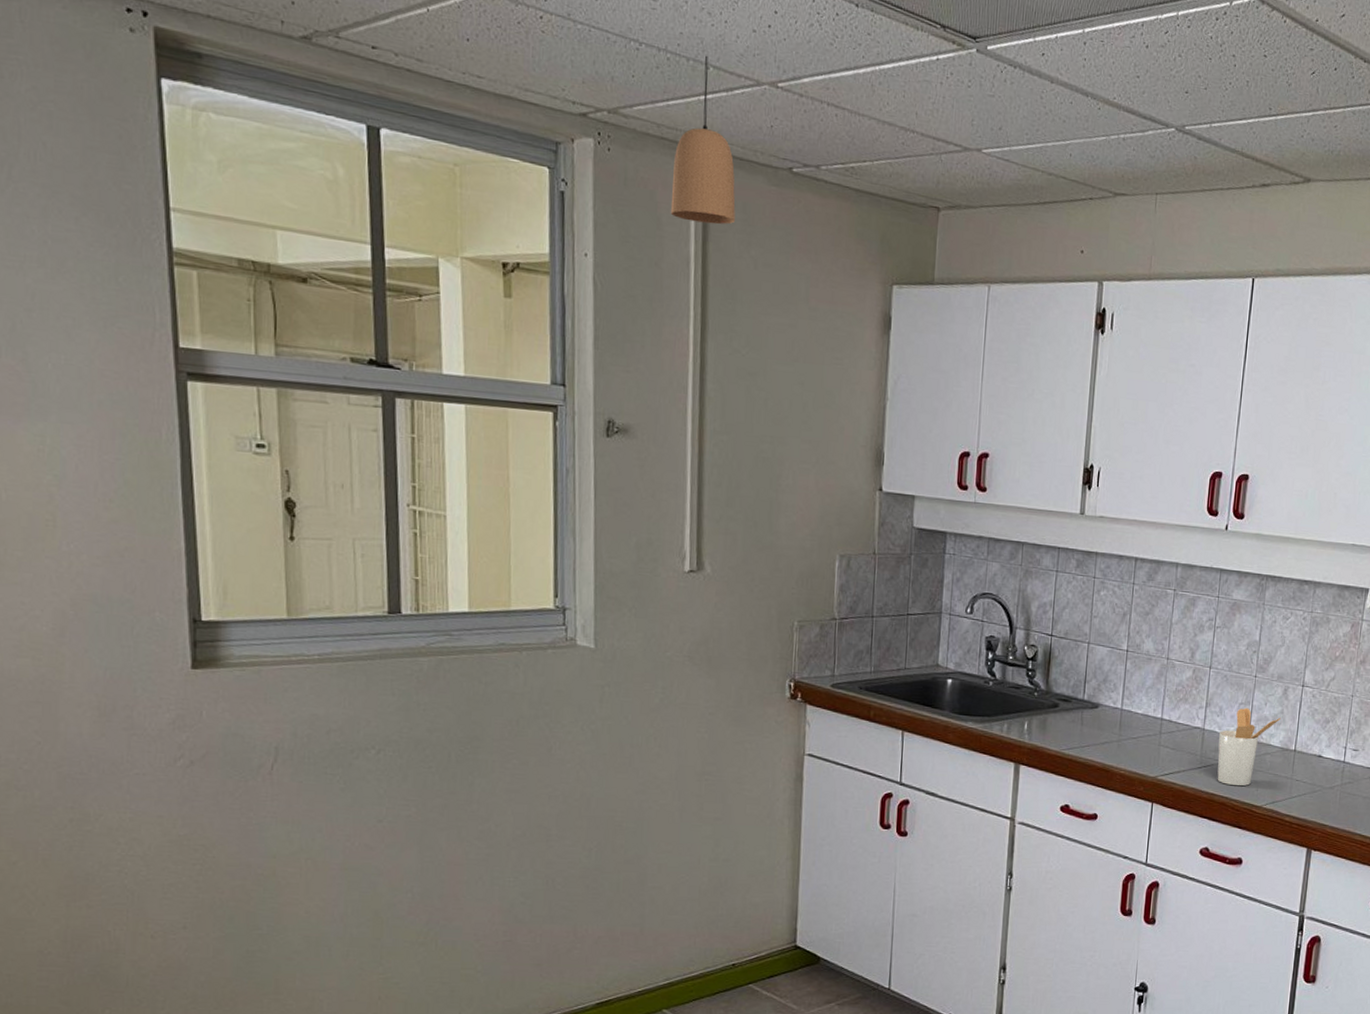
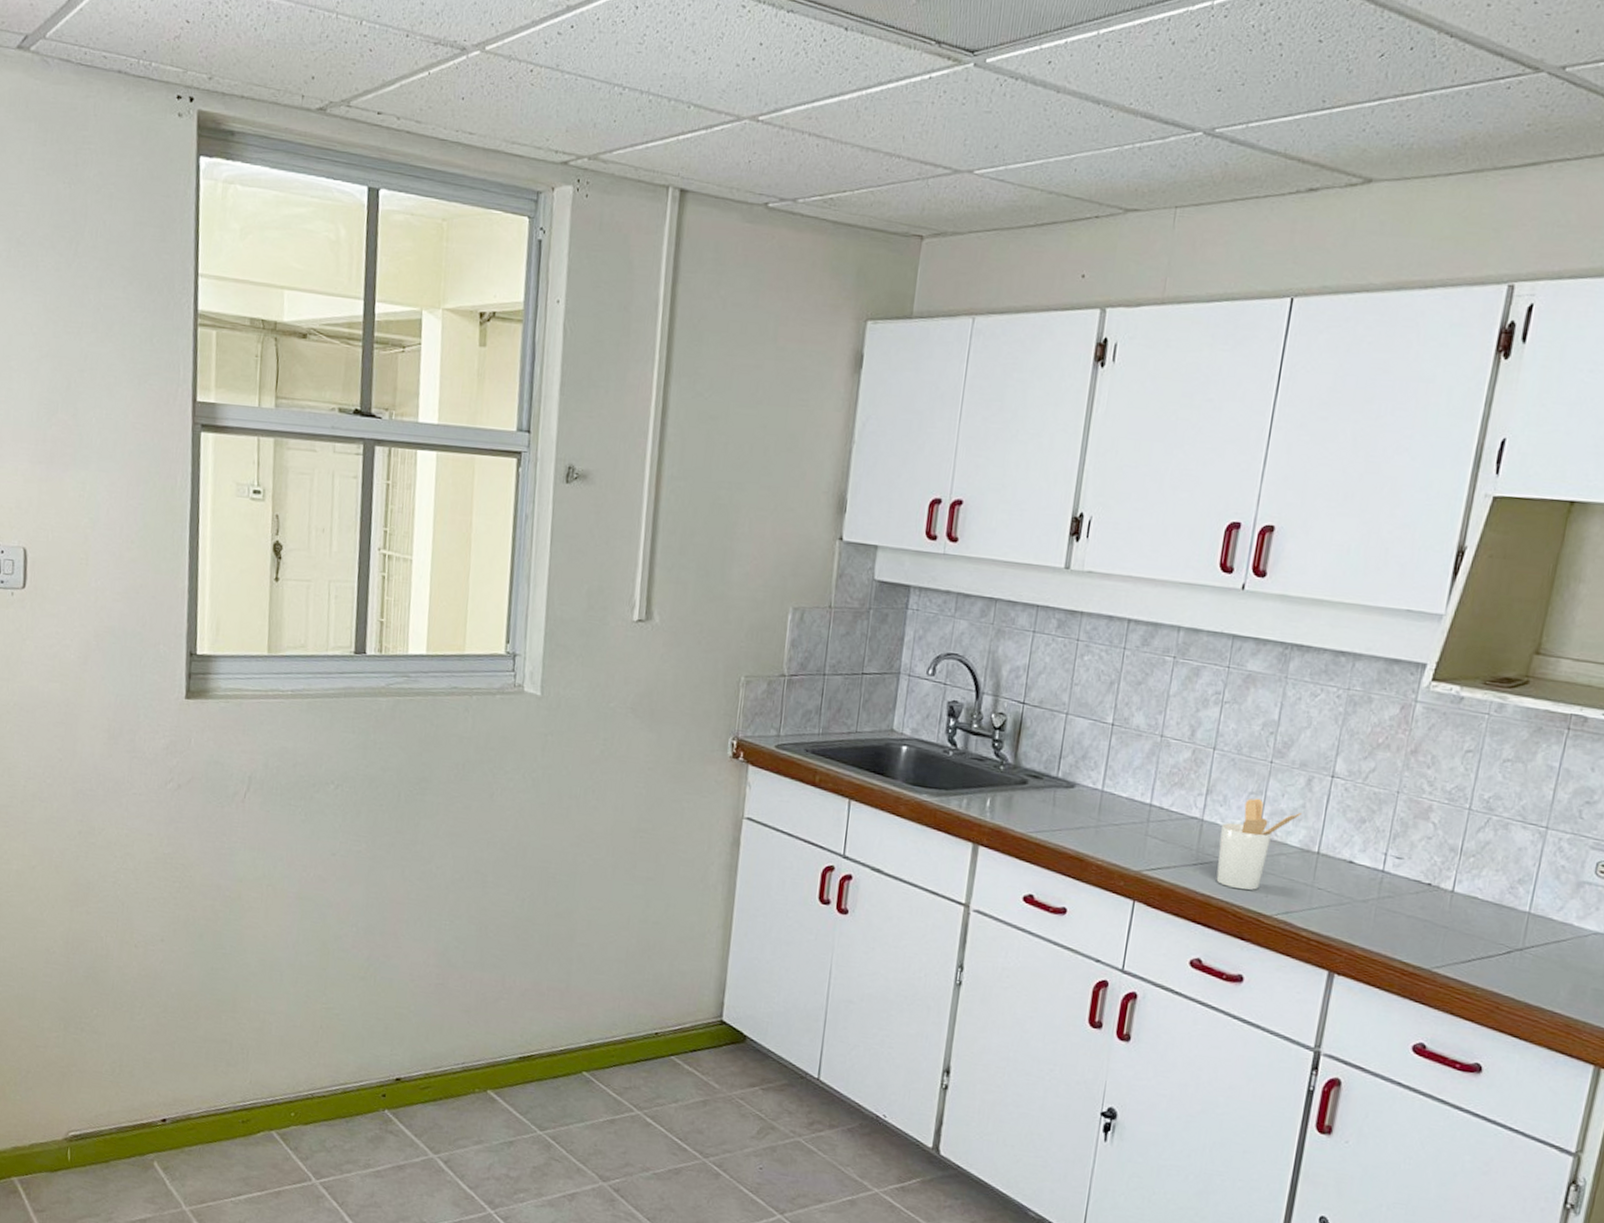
pendant light: present [670,55,736,225] -> none [642,94,709,266]

